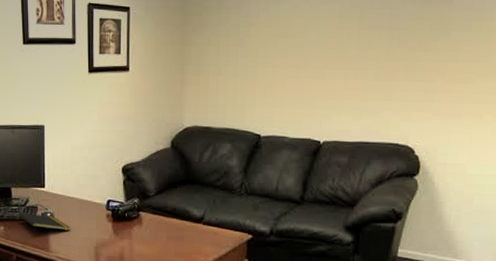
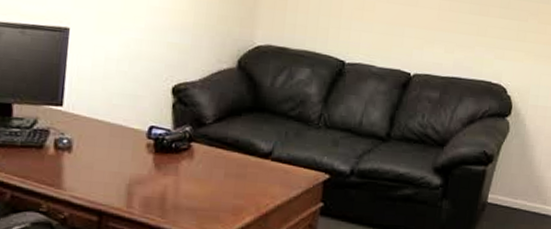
notepad: present [18,212,70,234] -> none [19,137,95,166]

